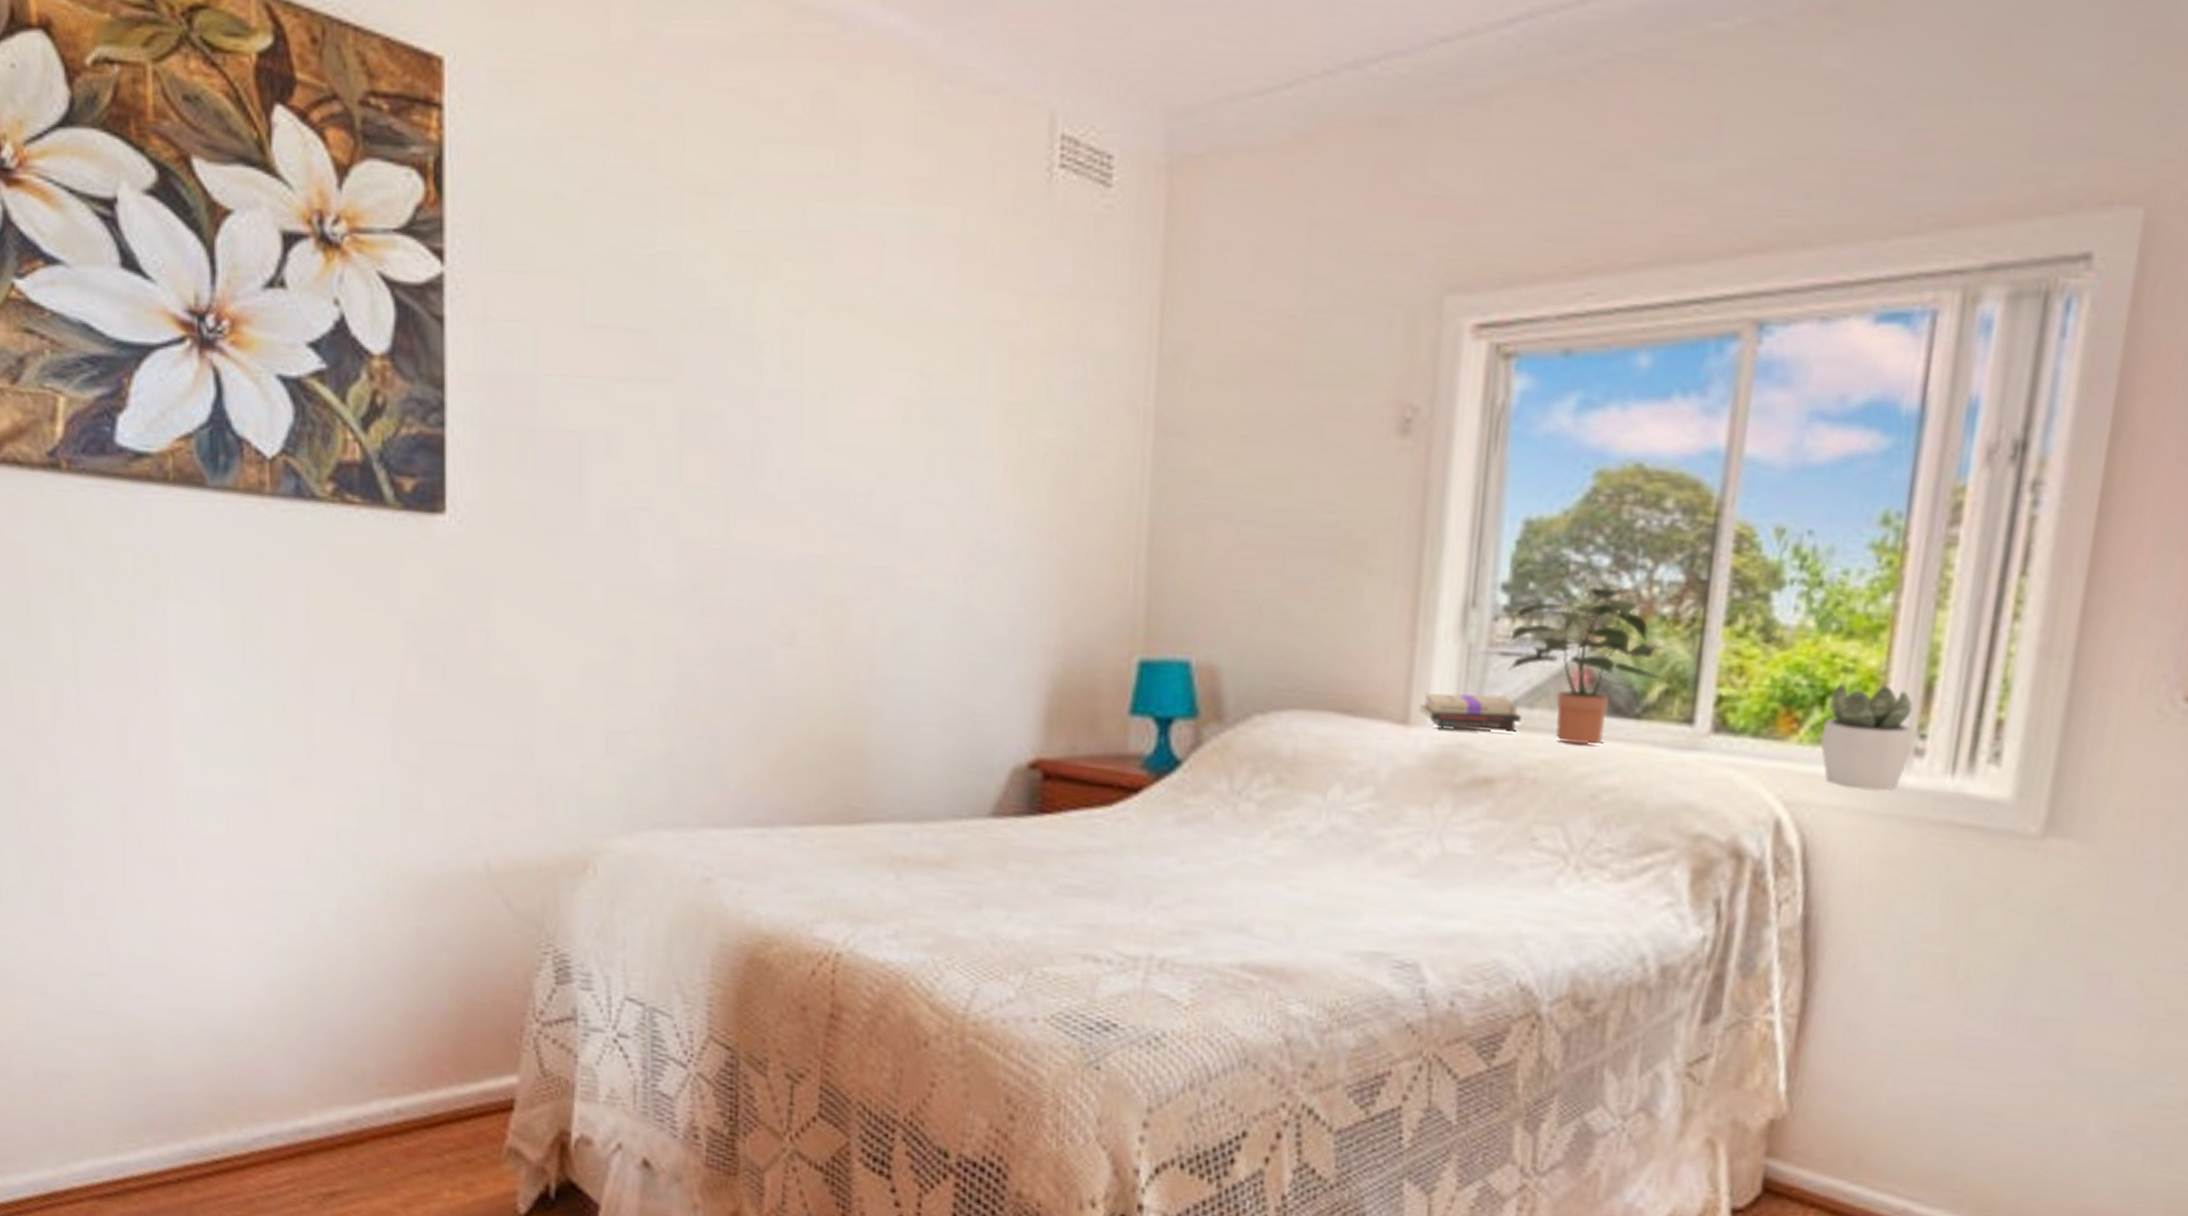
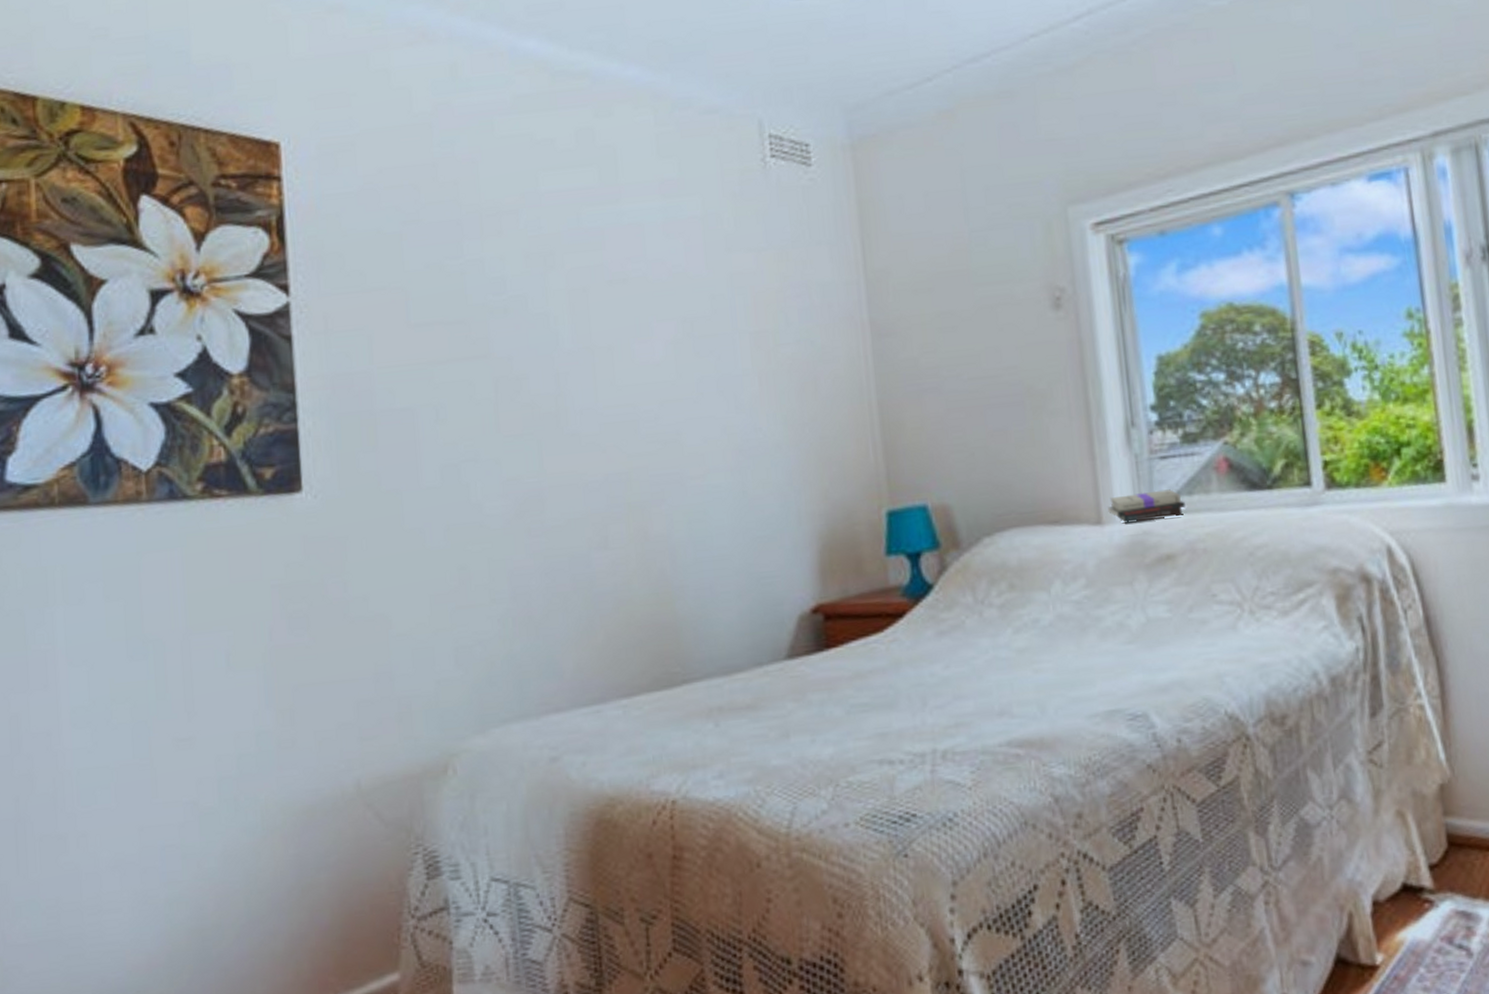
potted plant: present [1509,586,1665,745] -> none [1164,393,1283,517]
succulent plant: present [1820,683,1913,791] -> none [1403,433,1470,514]

